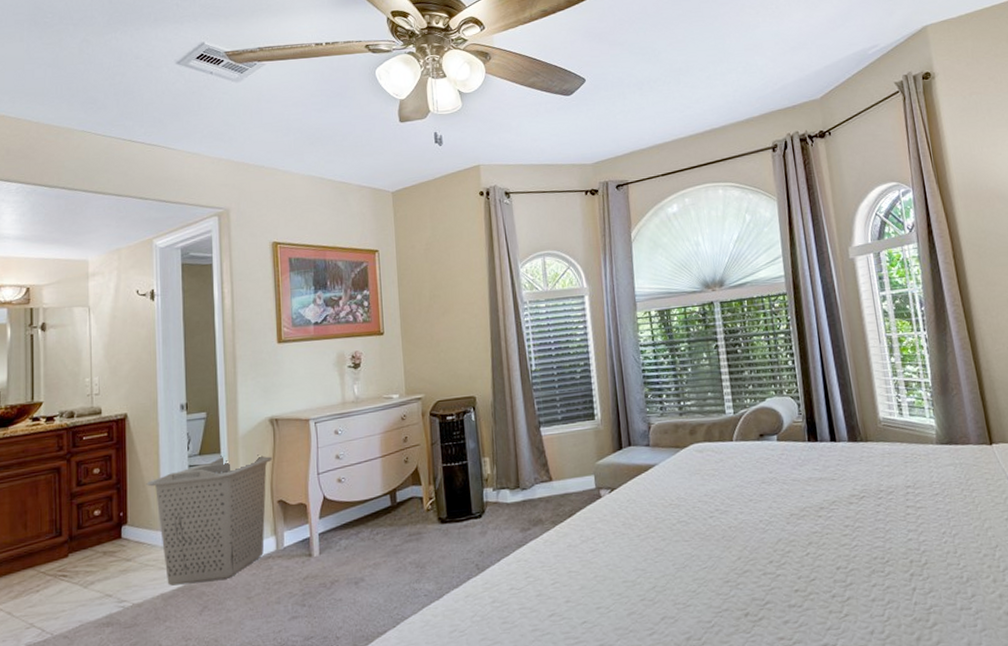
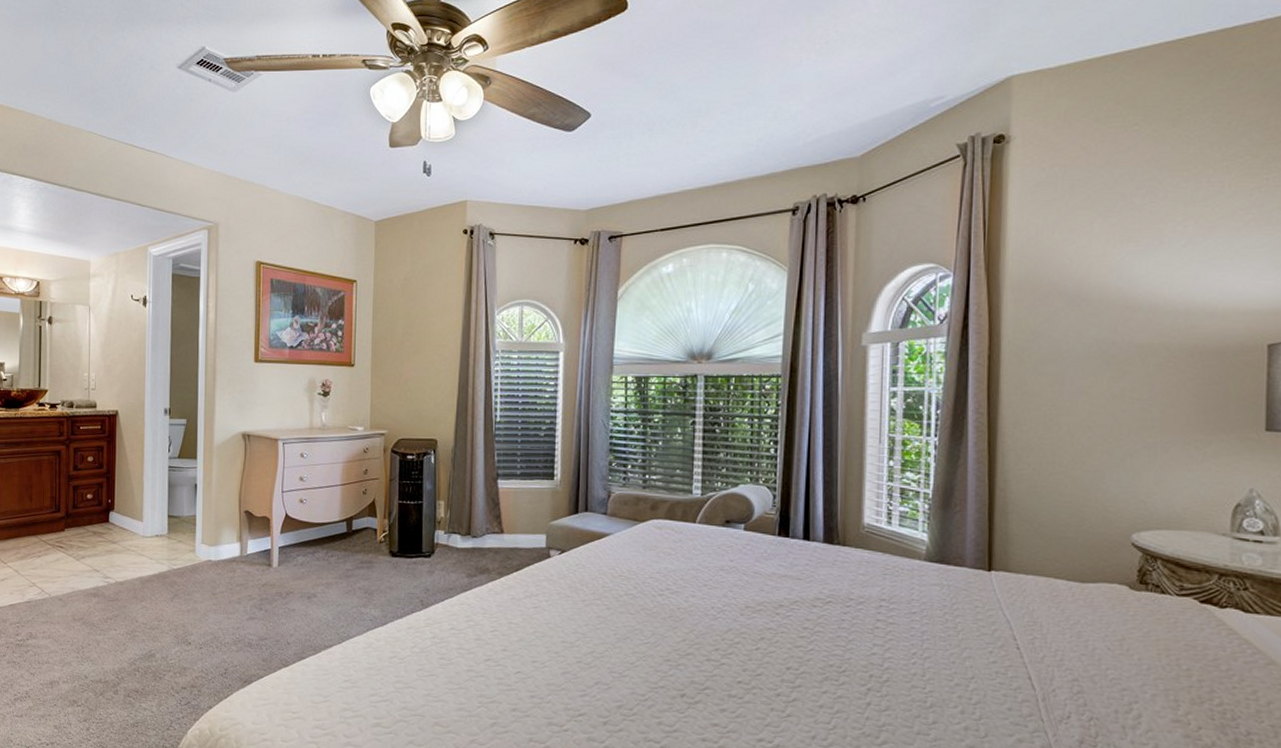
laundry basket: present [146,454,273,586] -> none [131,463,243,573]

